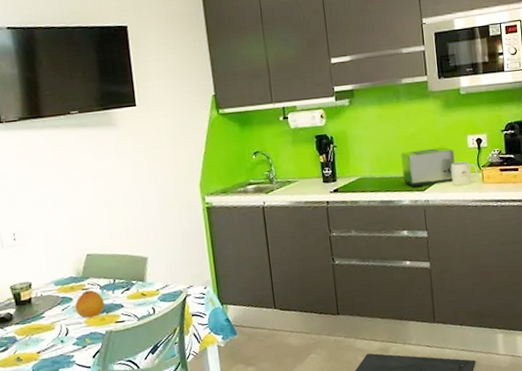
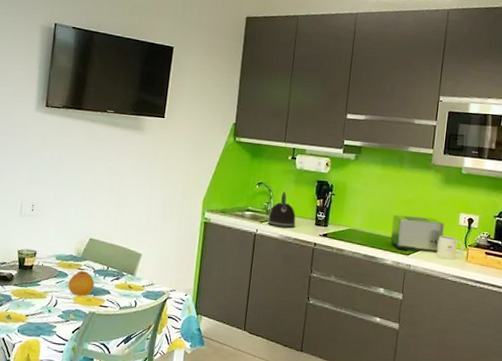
kettle: none [273,156,303,195] -> present [267,192,296,229]

